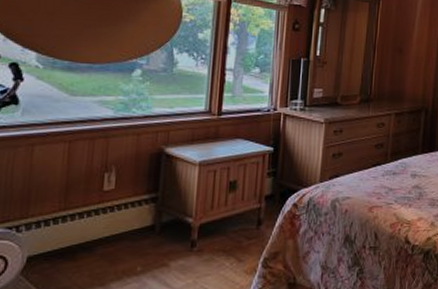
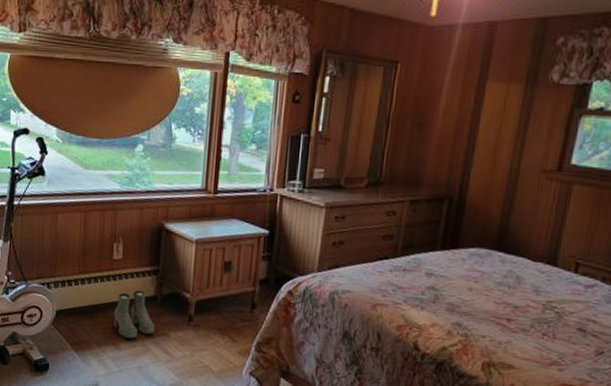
boots: none [102,221,153,277] -> present [113,290,155,340]

